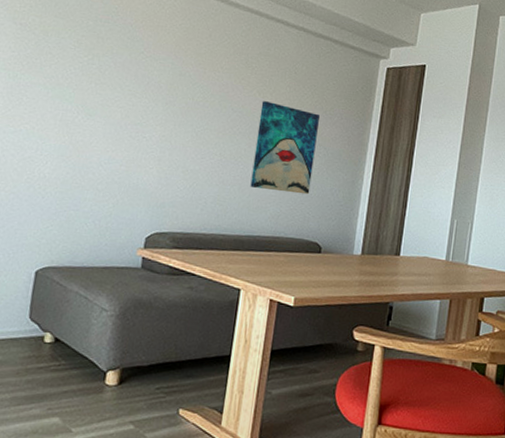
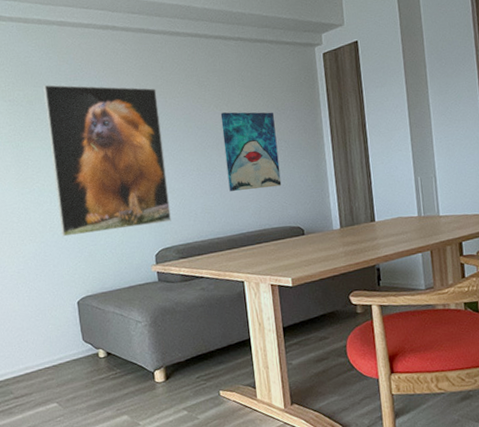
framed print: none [39,18,197,204] -> present [43,84,171,237]

